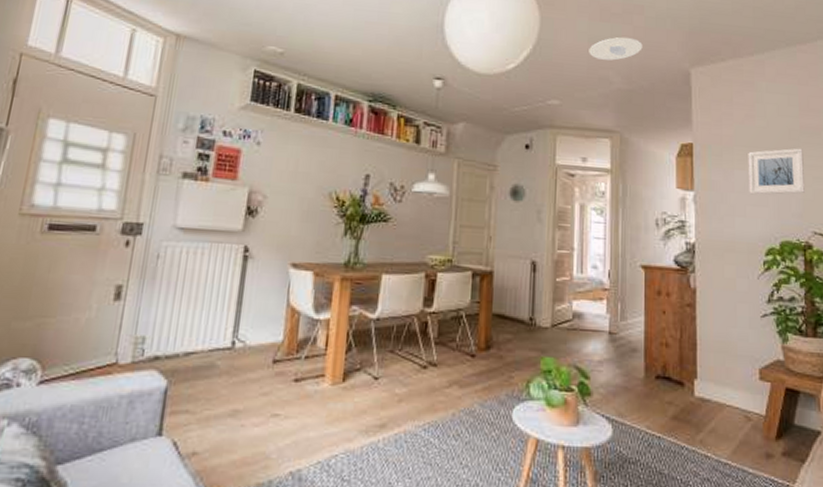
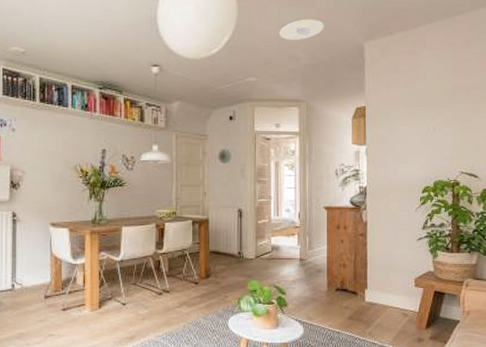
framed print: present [748,148,805,195] -> none [410,104,455,145]

